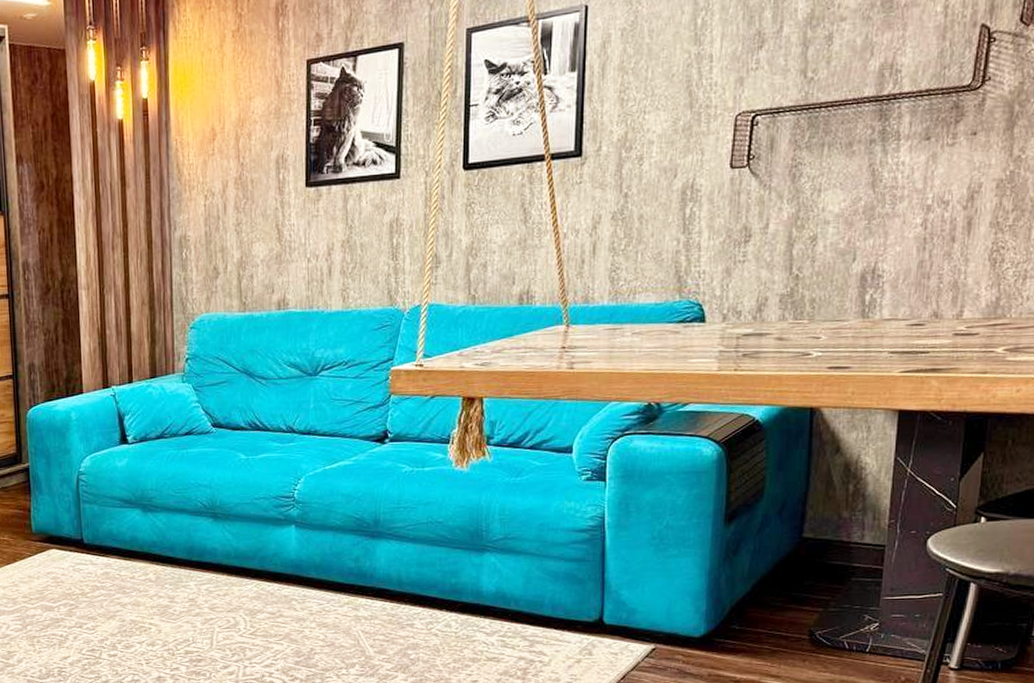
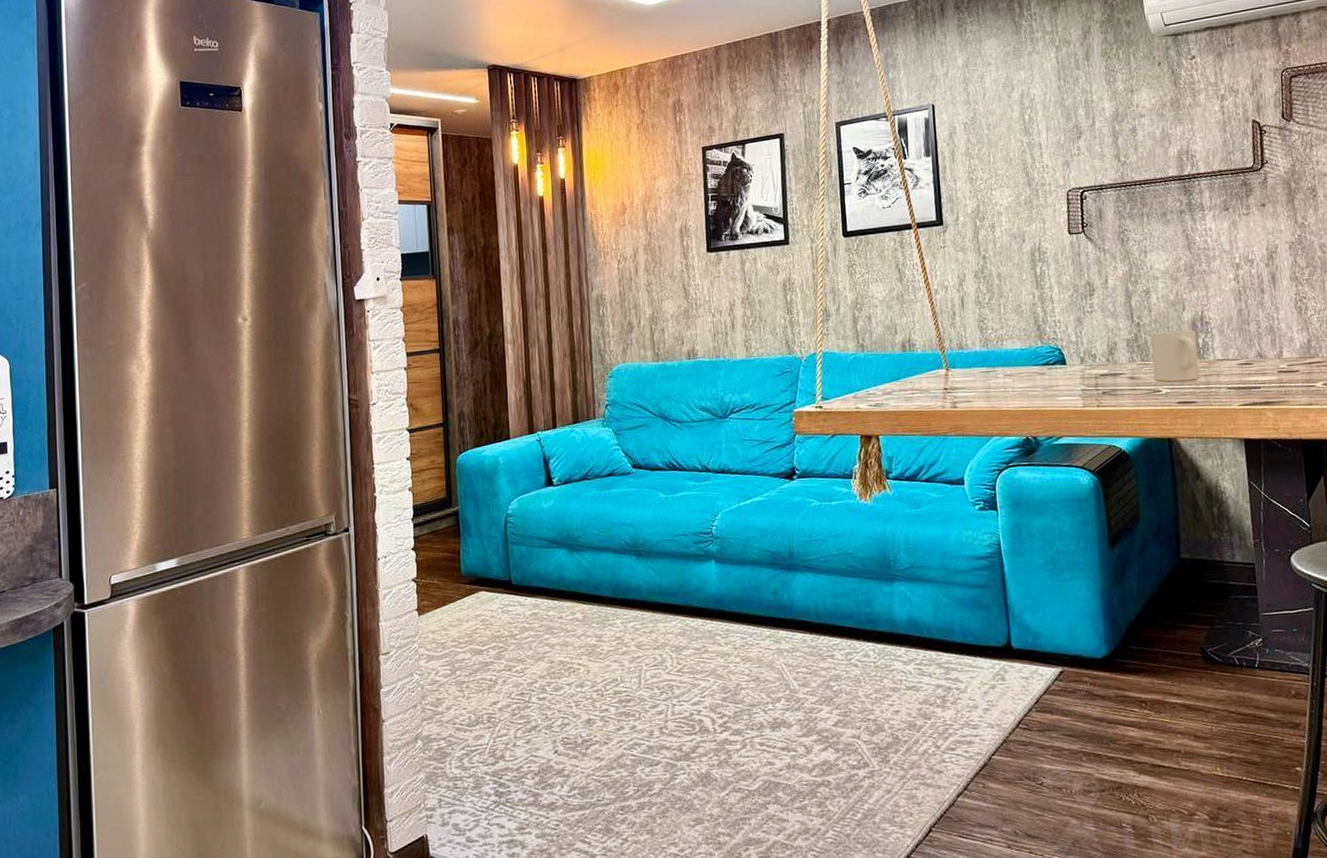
mug: none [805,284,863,345] -> present [1150,330,1200,383]

